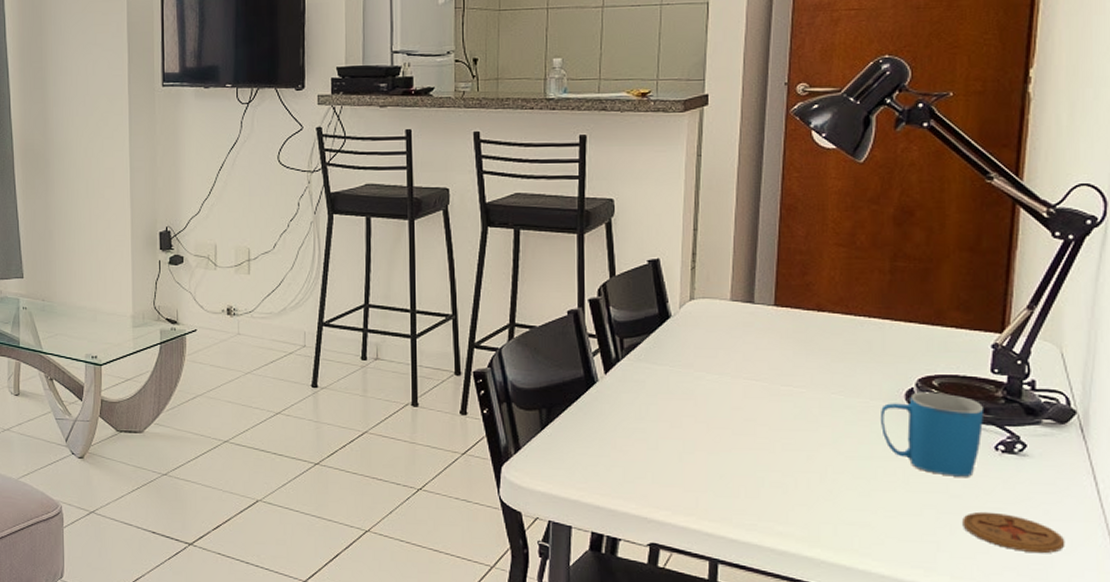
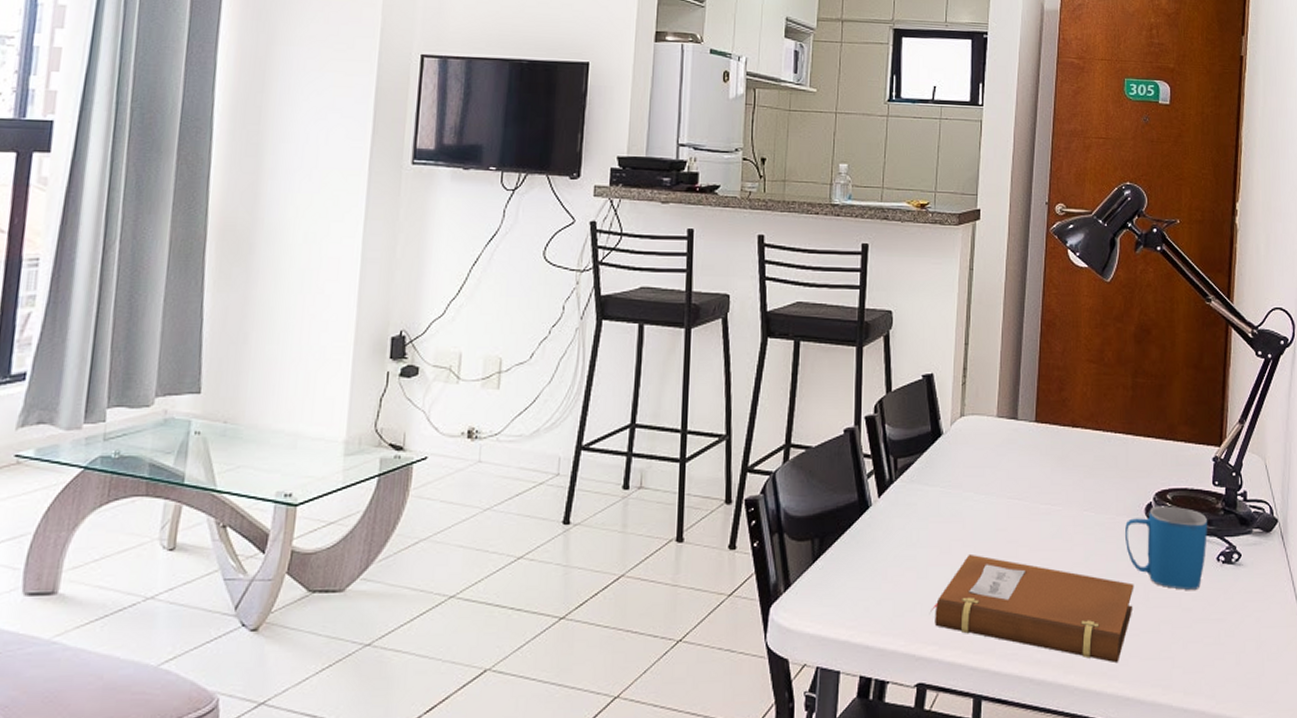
notebook: none [662,429,892,542] -> present [930,553,1134,664]
coaster: present [963,511,1065,554] -> none [1193,623,1273,662]

